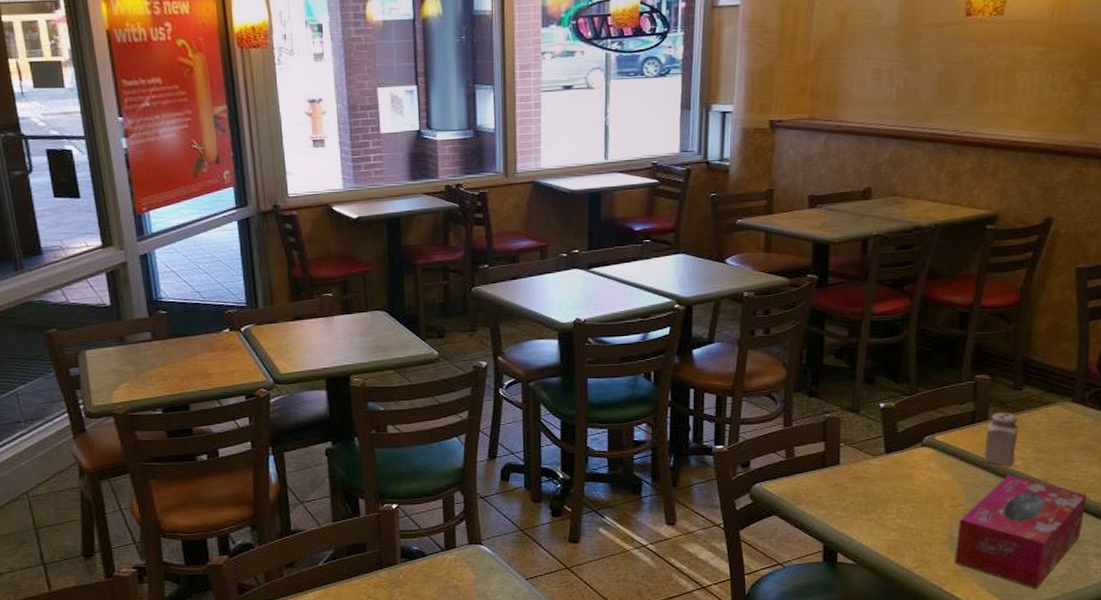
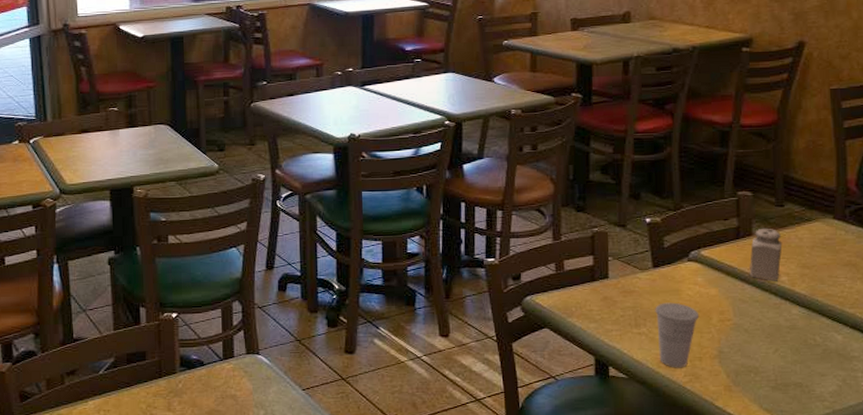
cup: none [886,488,931,554] -> present [655,302,700,368]
tissue box: present [955,475,1086,590] -> none [725,290,853,406]

